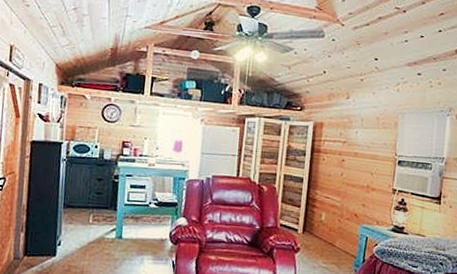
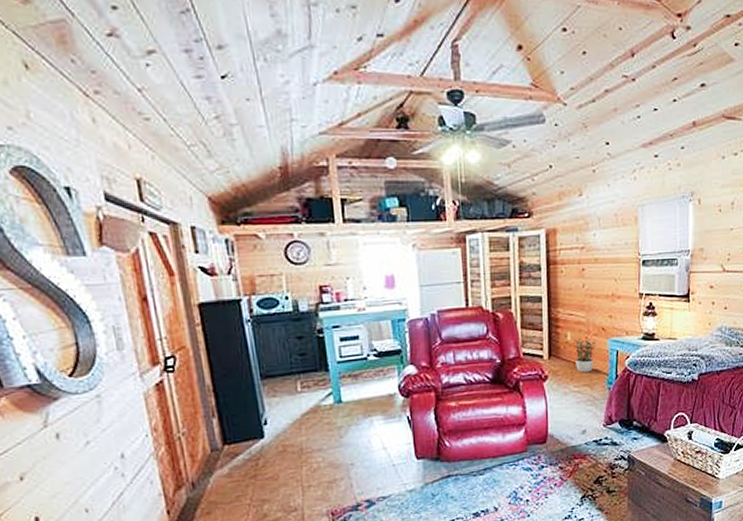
potted plant: none [326,220,348,252] -> present [572,338,597,373]

